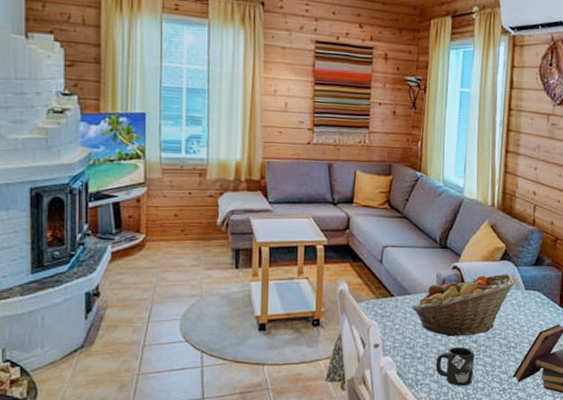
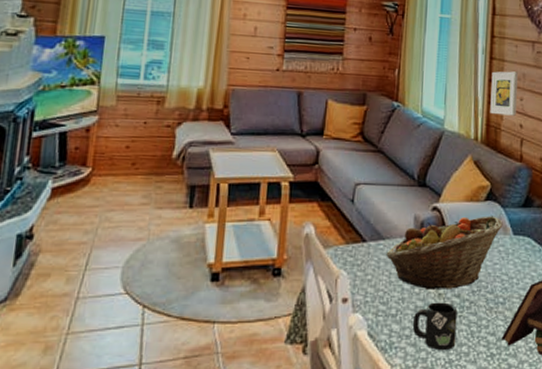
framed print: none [506,142,533,184] -> present [490,71,518,116]

